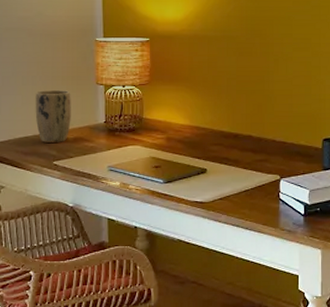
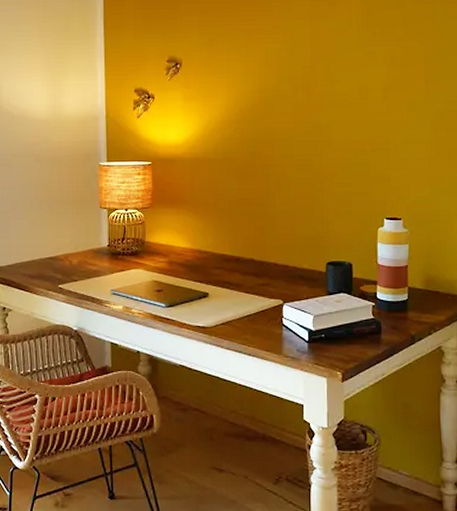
plant pot: present [35,90,71,143] -> none [41,214,76,266]

